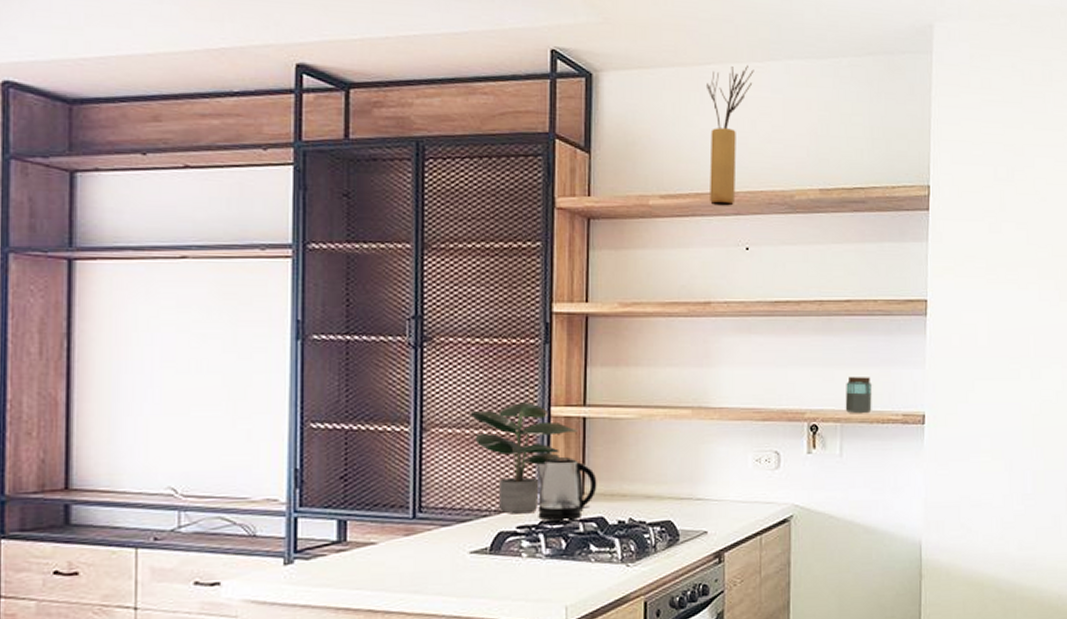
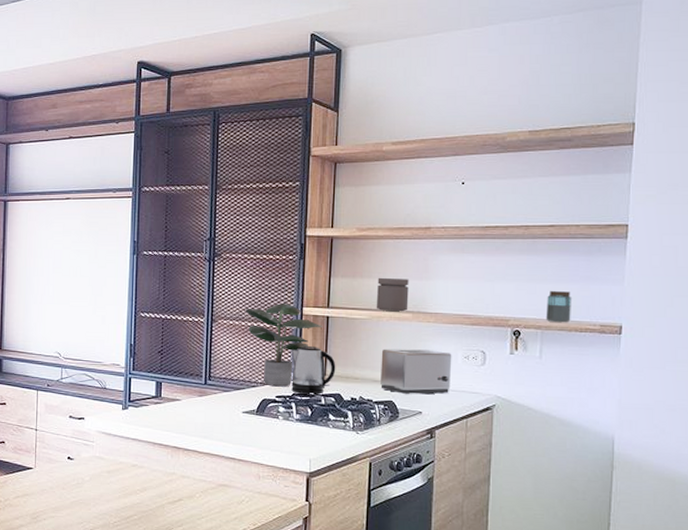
jar: none [646,365,687,408] -> present [376,277,409,312]
toaster: none [655,453,742,512] -> present [380,349,452,395]
vase: present [705,64,754,206] -> none [432,30,474,149]

